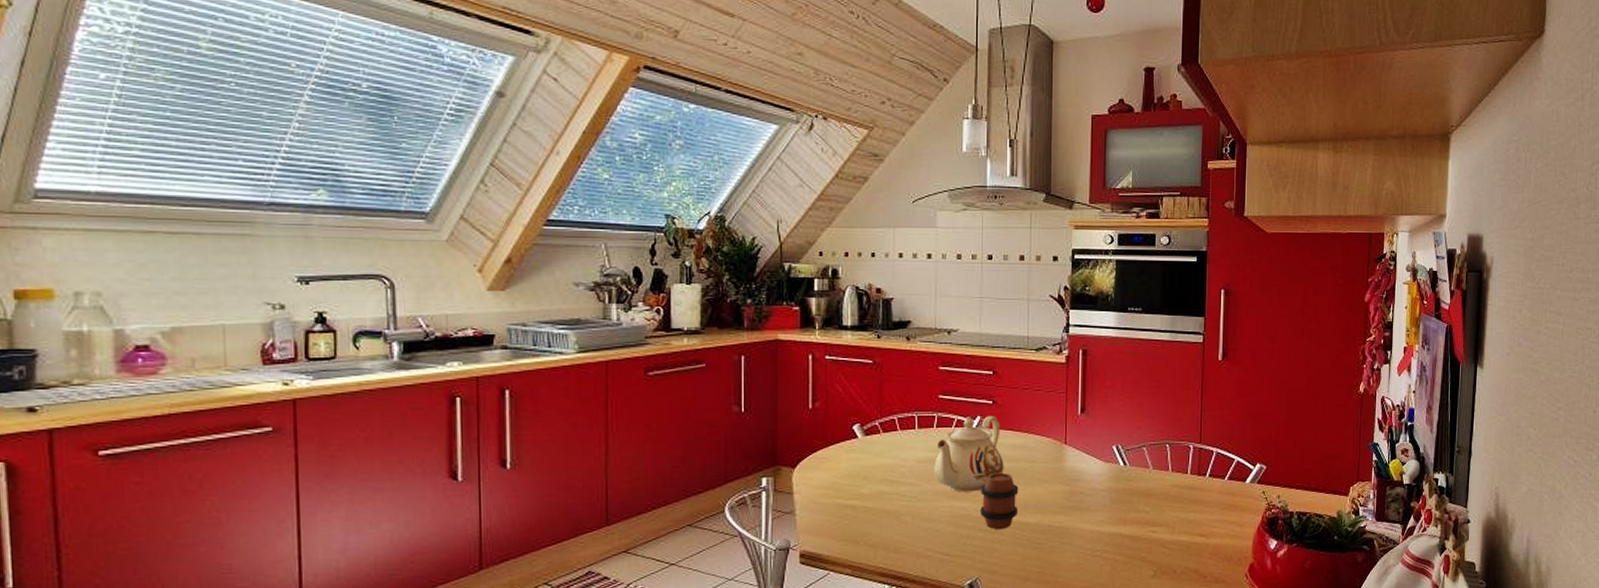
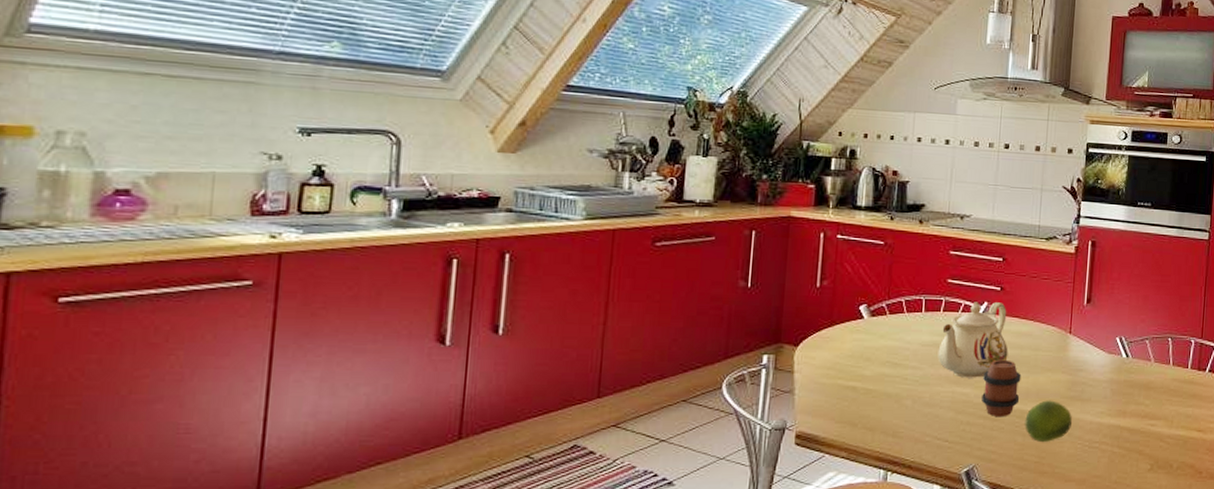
fruit: none [1025,511,1072,552] -> present [1025,400,1072,442]

